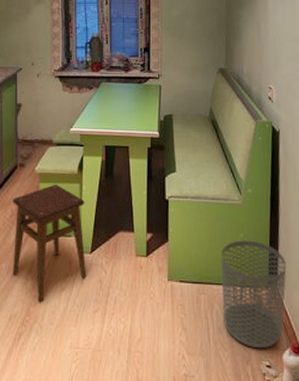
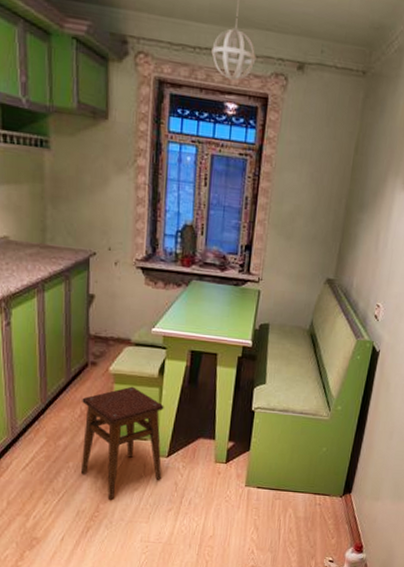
waste bin: present [220,240,287,349] -> none [294,453,364,547]

